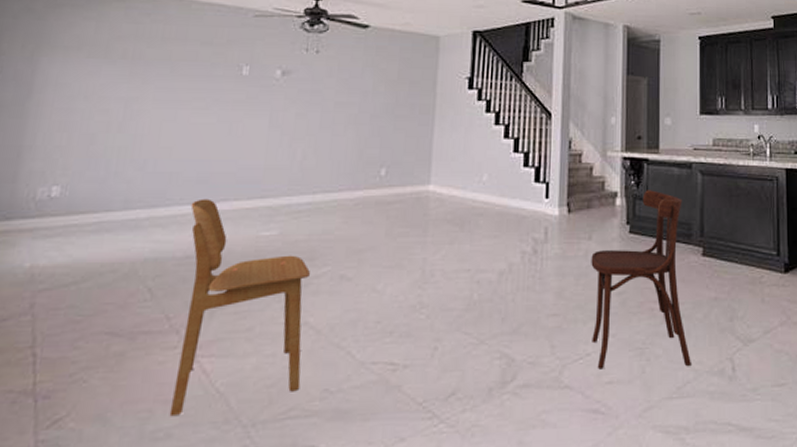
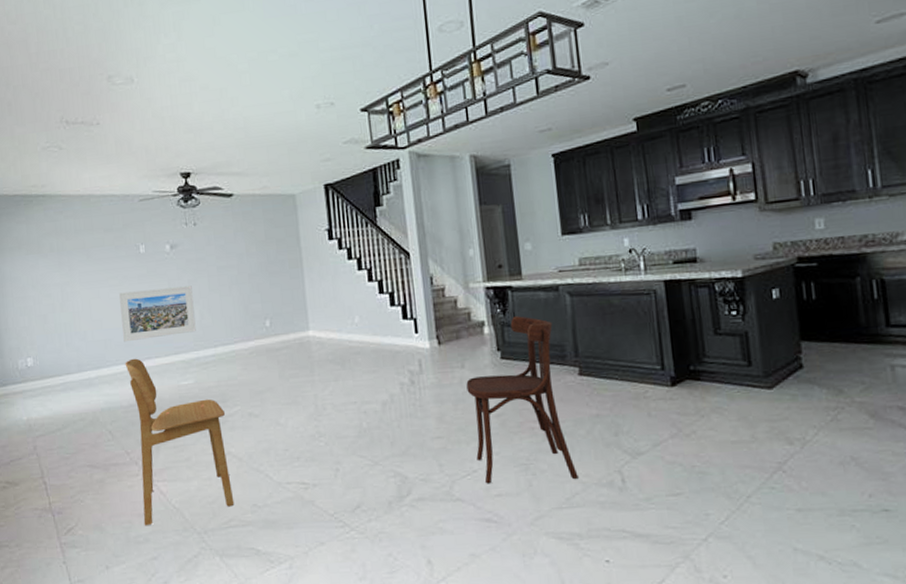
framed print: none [196,118,299,178] -> present [119,286,196,342]

